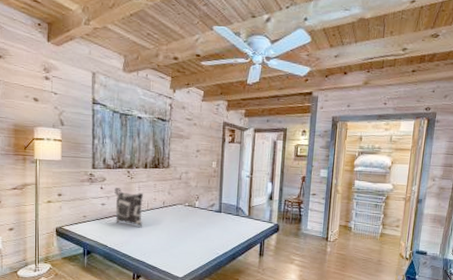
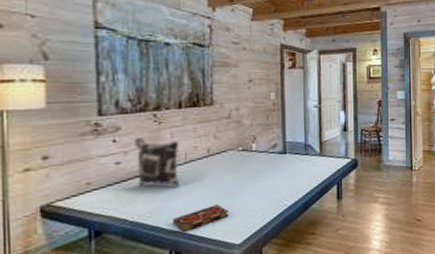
book: none [137,245,176,262] -> present [173,204,230,233]

